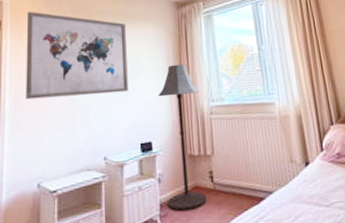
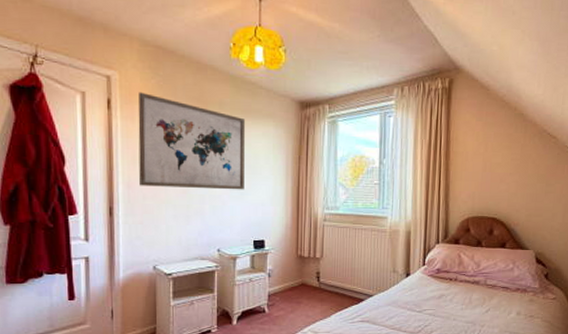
floor lamp: present [157,64,206,211] -> none [273,168,316,302]

